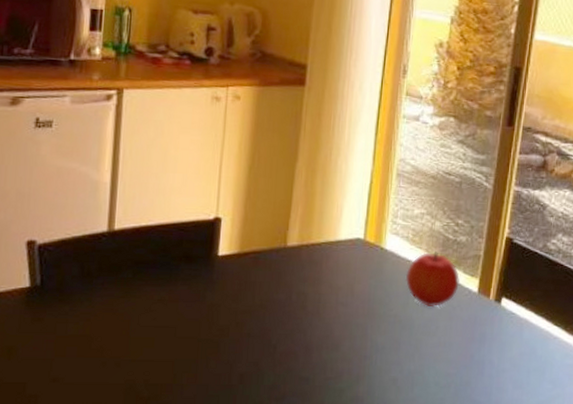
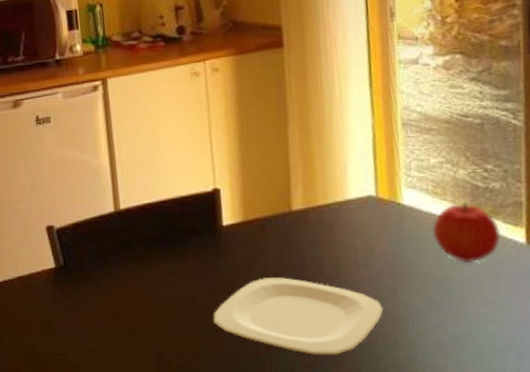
plate: none [192,311,353,390] -> present [213,277,383,356]

